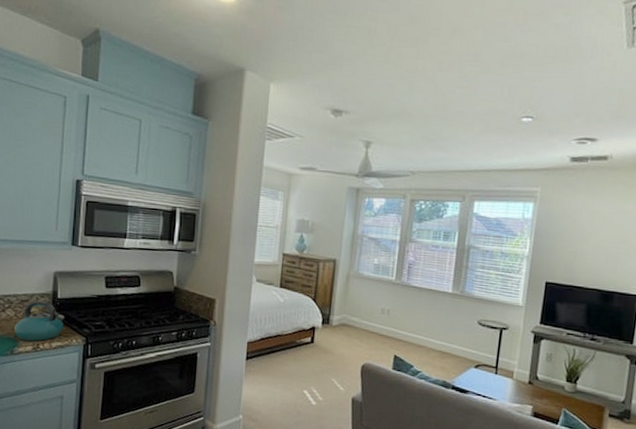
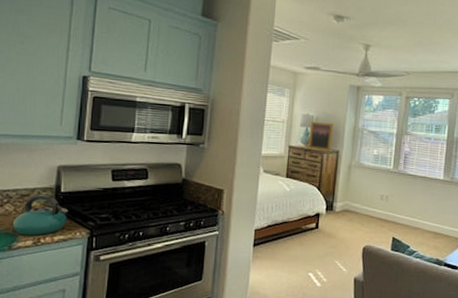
picture frame: none [302,227,330,260] -> present [307,121,333,152]

